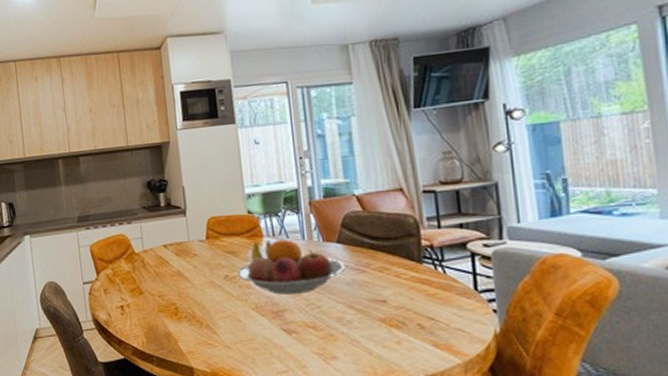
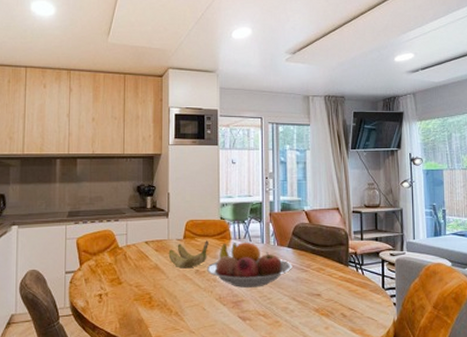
banana: none [190,240,237,274] -> present [168,240,208,269]

